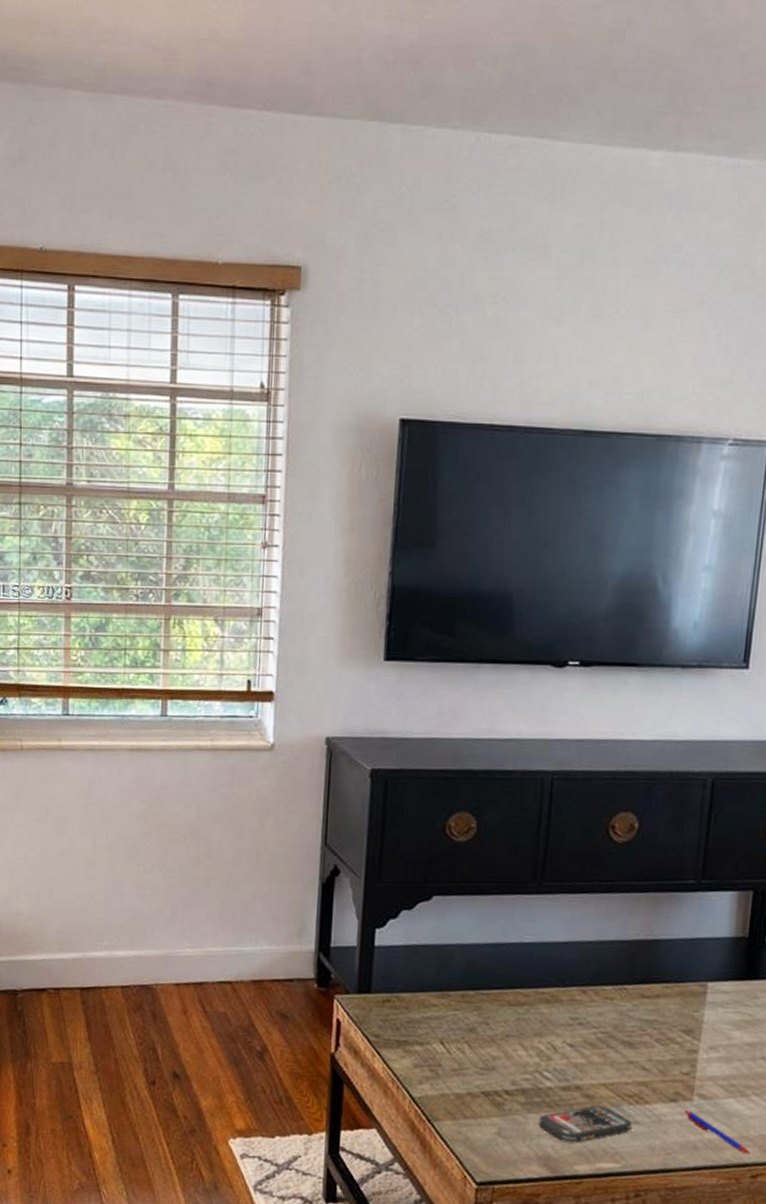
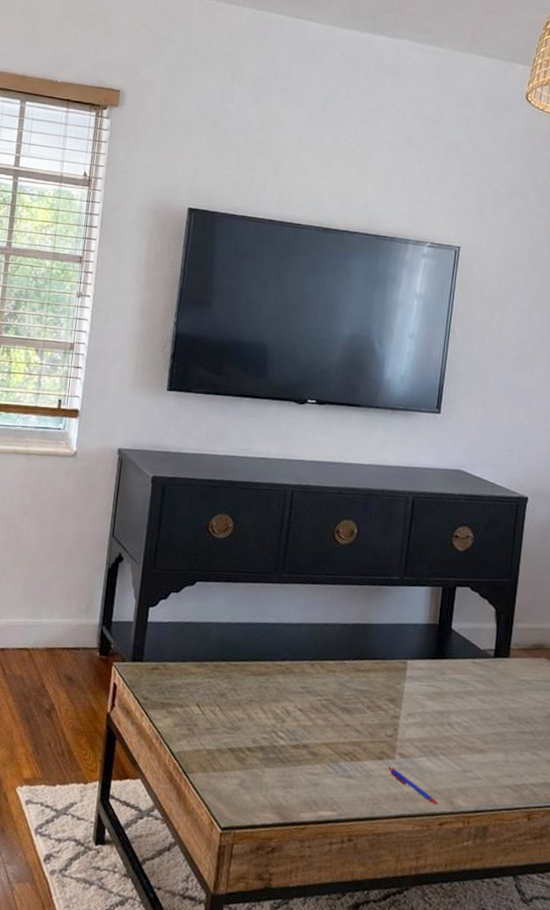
smartphone: present [538,1105,632,1145] -> none [272,761,347,795]

